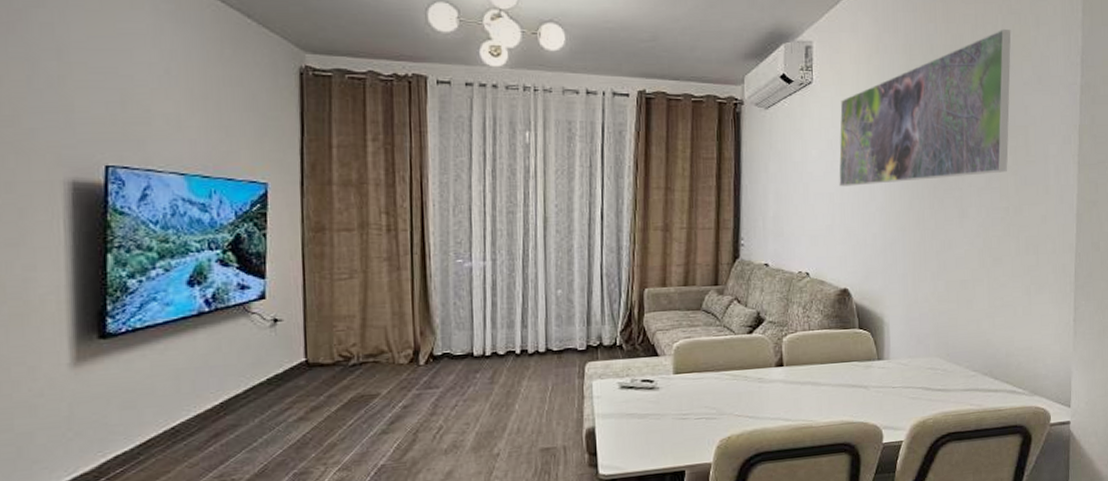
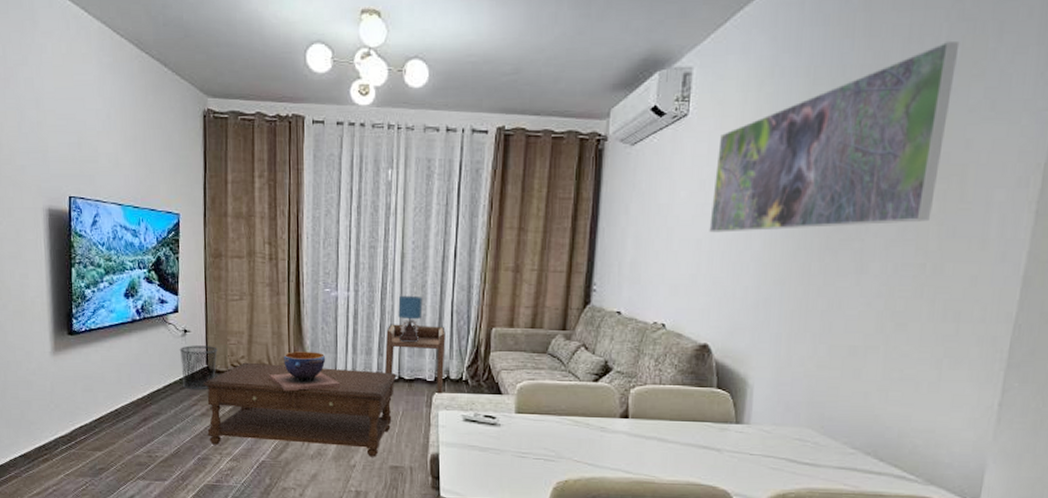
waste bin: none [266,335,320,390] -> present [179,345,218,389]
coffee table: none [300,345,544,455] -> present [203,362,397,457]
decorative bowl: none [388,330,477,379] -> present [269,351,339,392]
side table: none [529,290,597,363] -> present [385,324,446,394]
table lamp: none [542,261,570,312] -> present [398,295,423,343]

